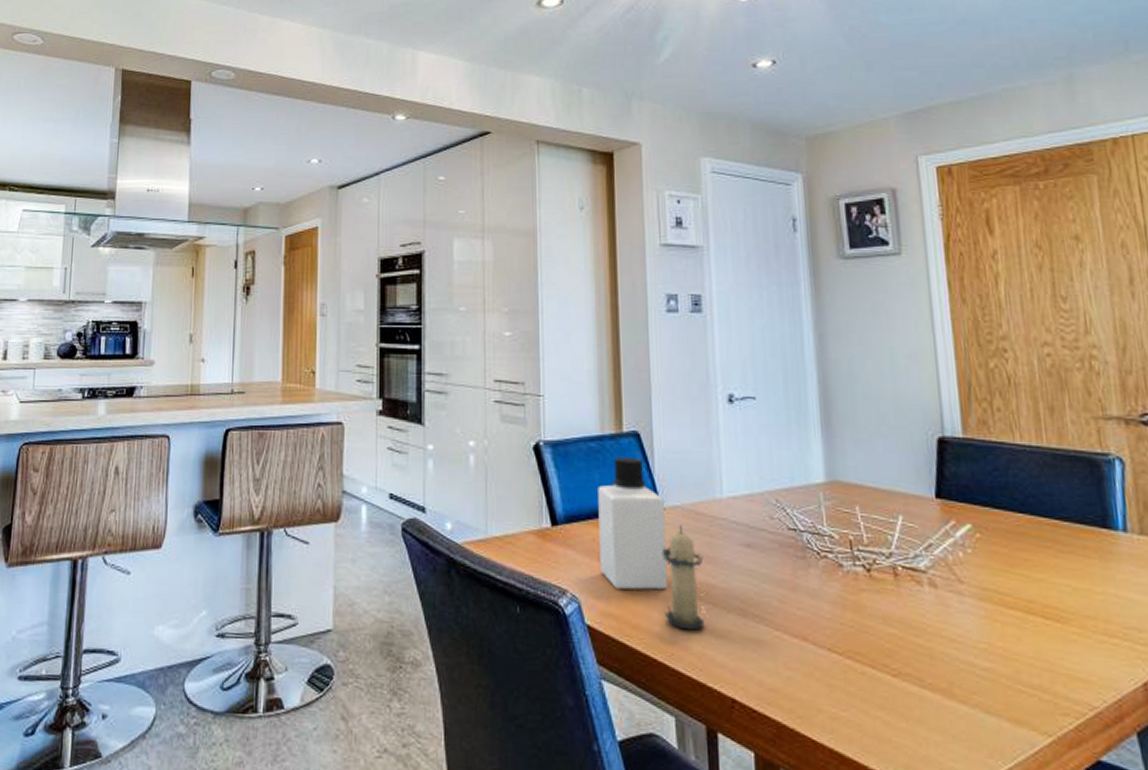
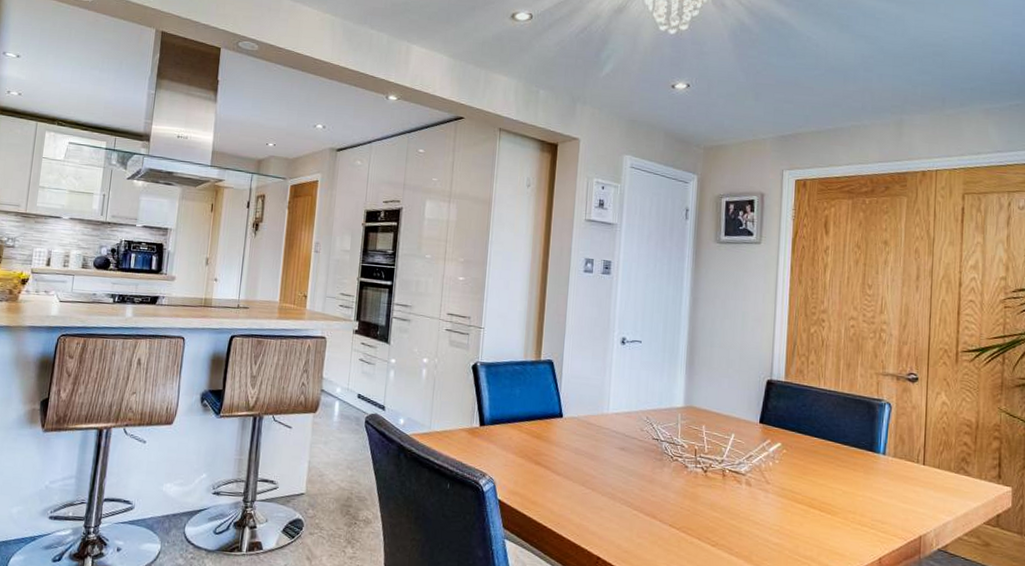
bottle: present [598,456,668,590] -> none [512,378,566,478]
candle: present [661,525,705,630] -> none [556,431,589,507]

